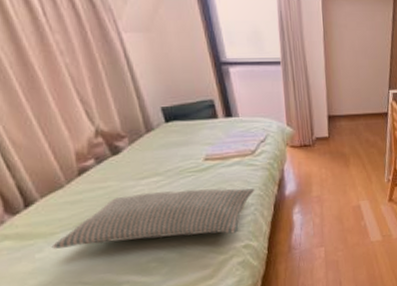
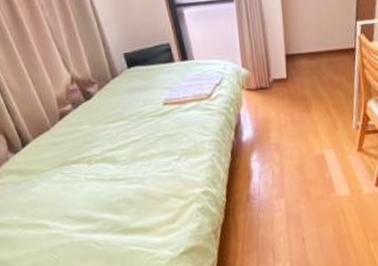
pillow: present [51,188,255,249] -> none [43,133,212,185]

